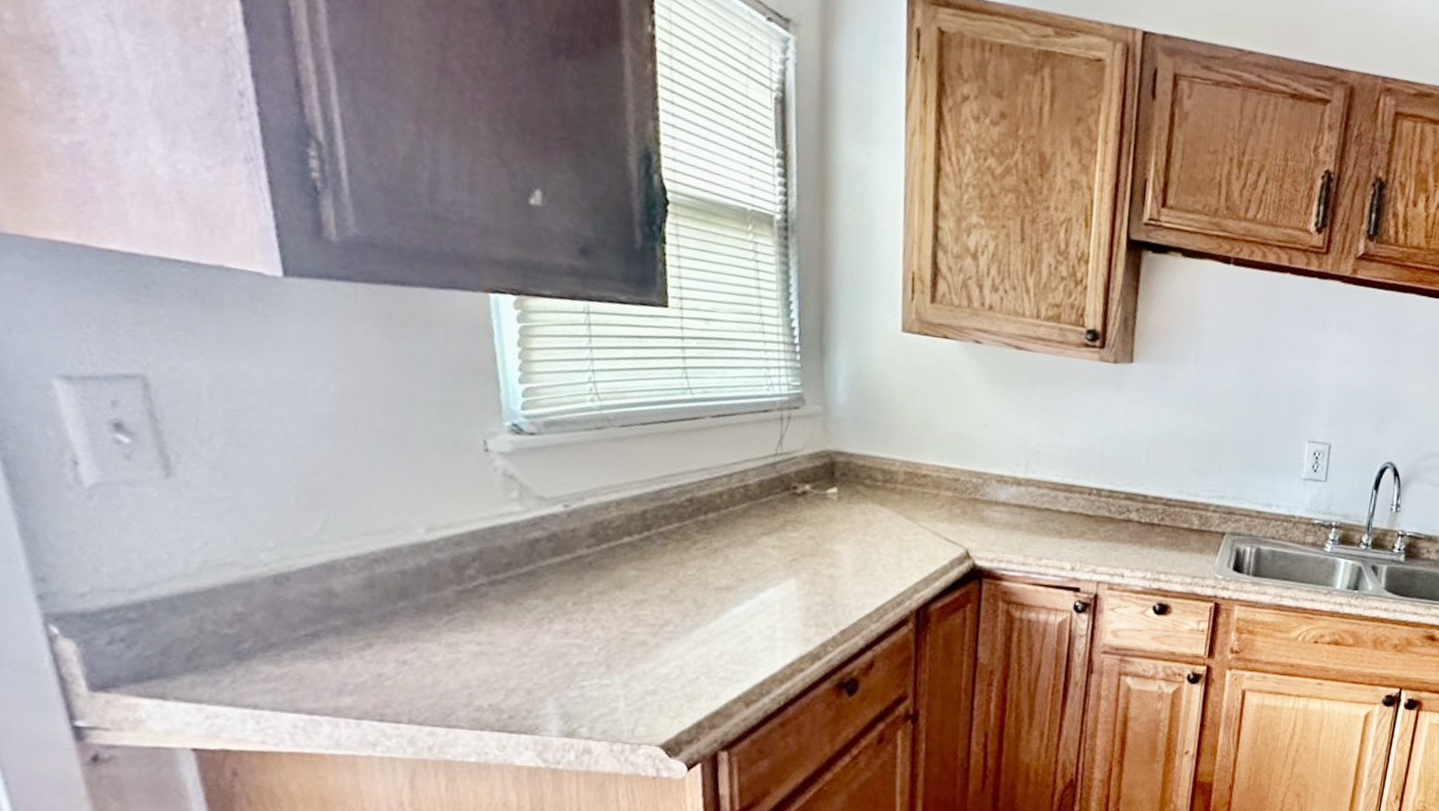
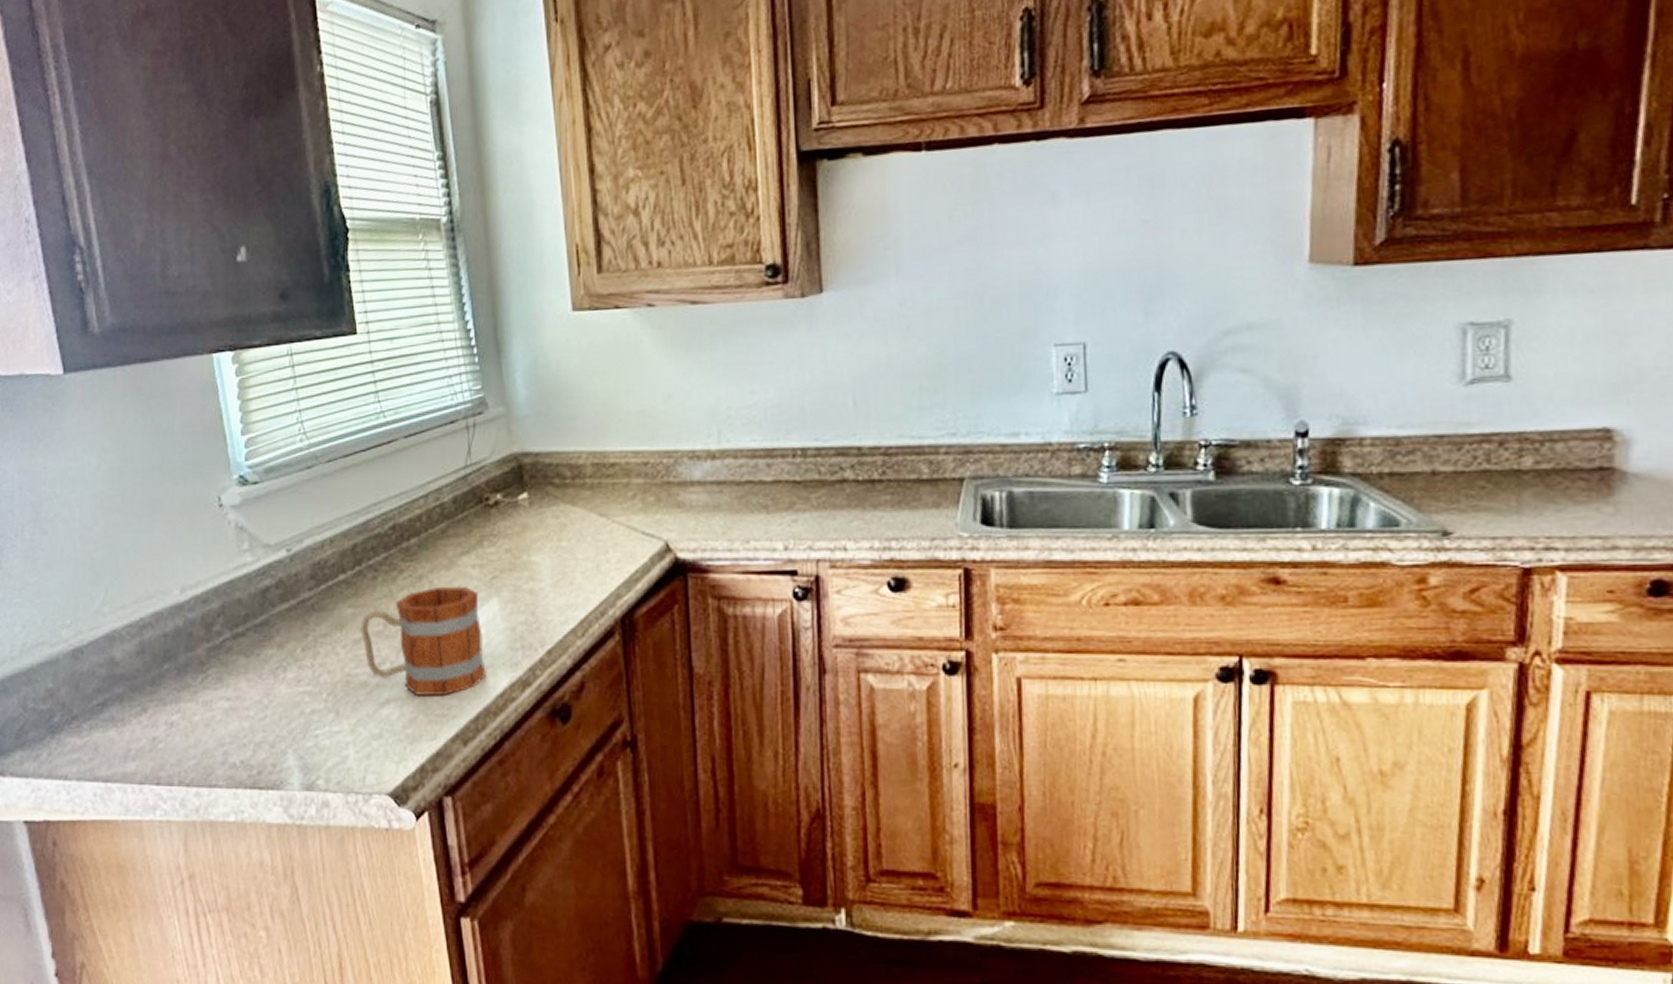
mug: none [643,561,777,661] -> present [361,587,486,695]

